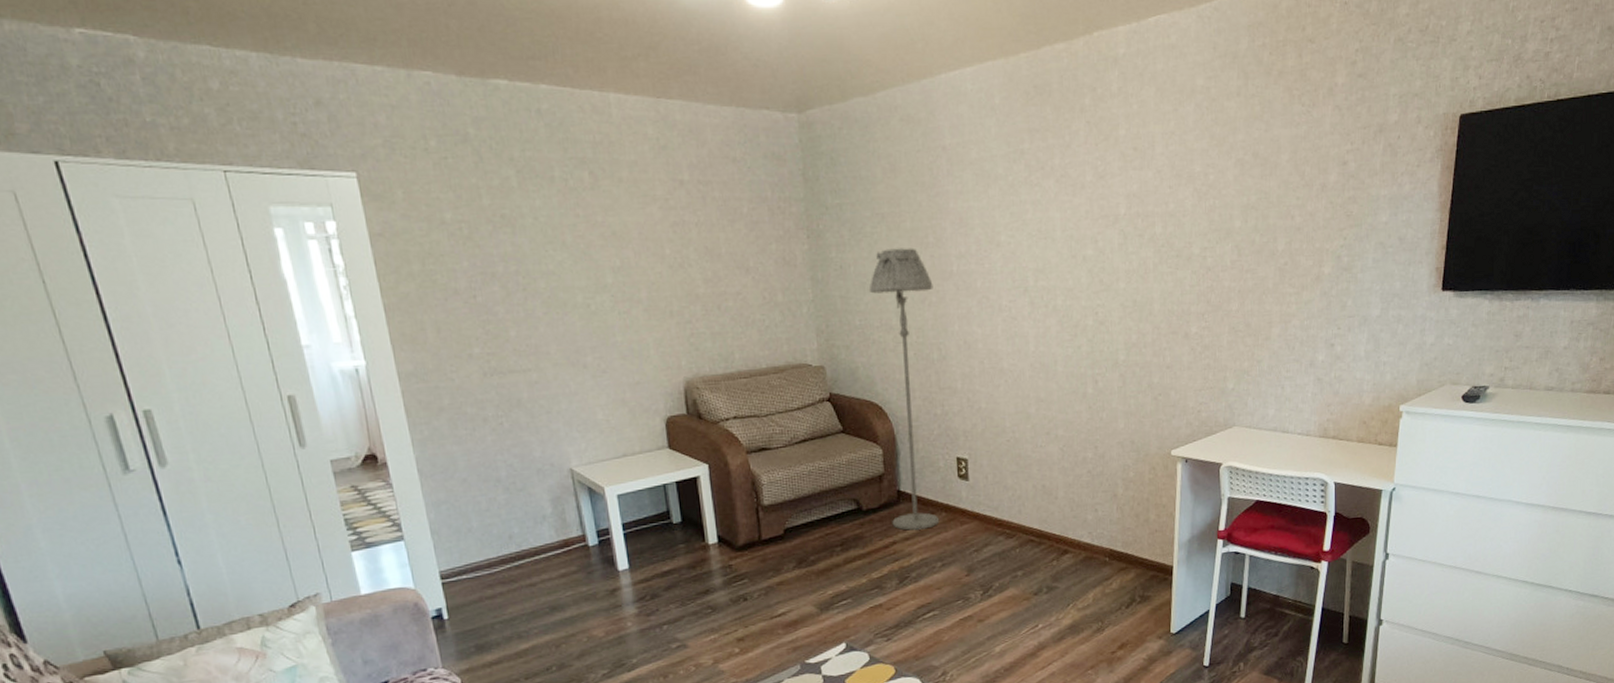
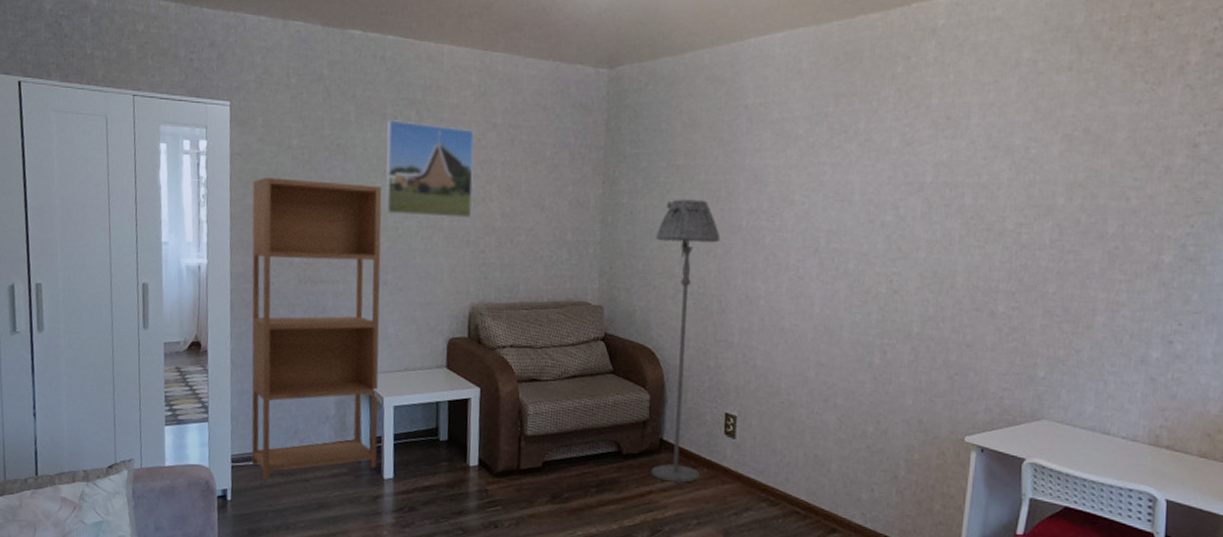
bookcase: none [405,259,609,593] -> present [251,177,382,481]
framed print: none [557,183,672,289] -> present [385,120,474,219]

